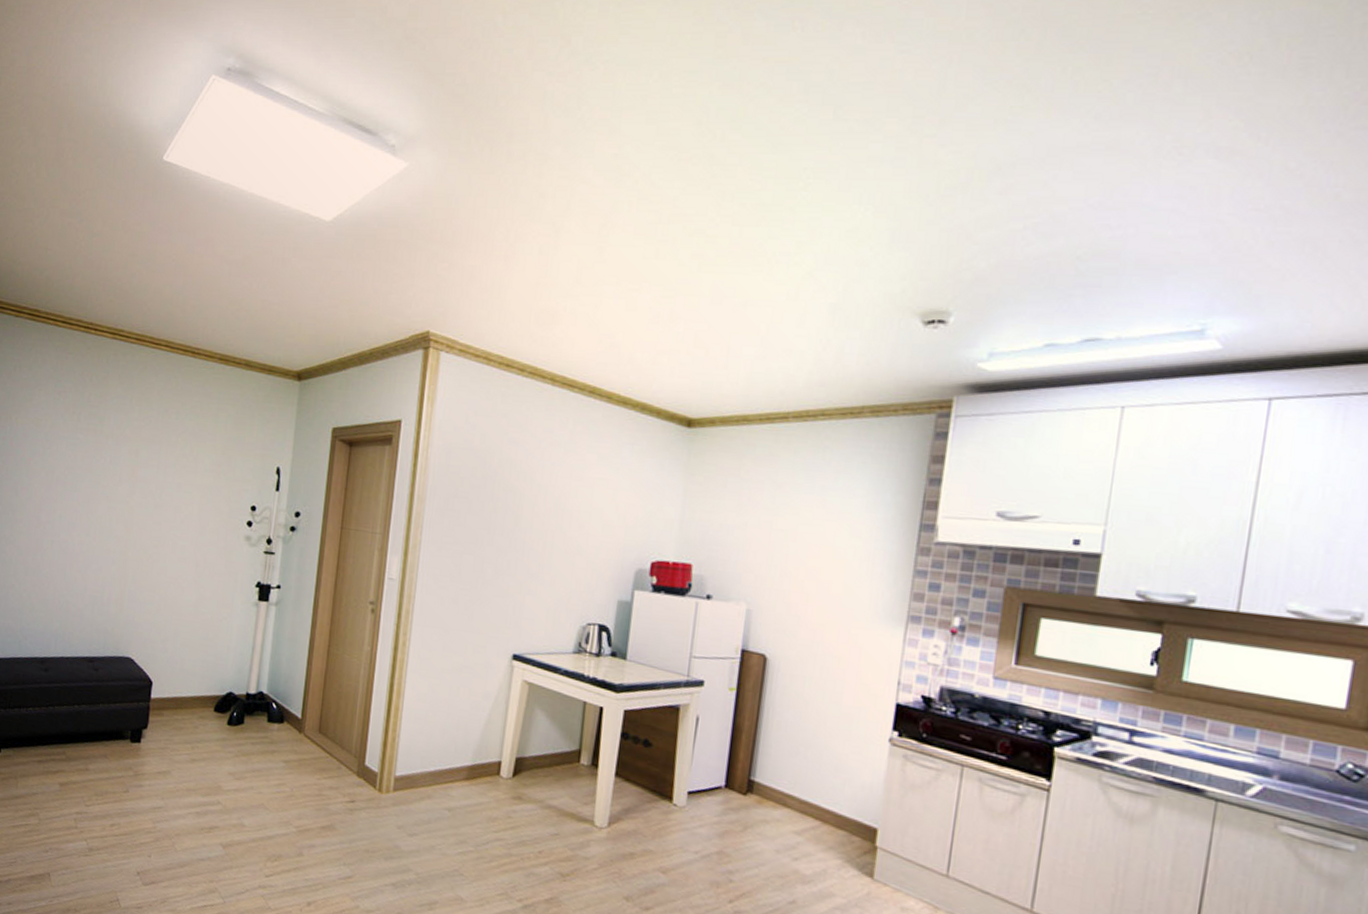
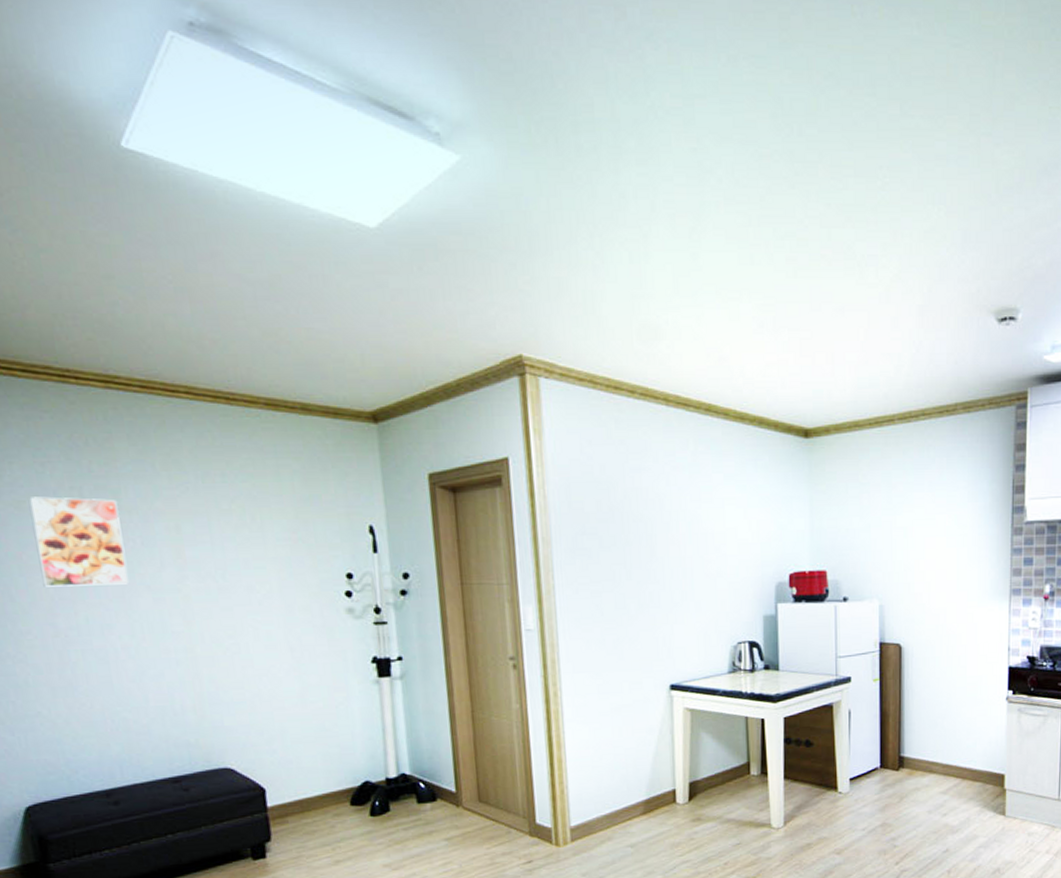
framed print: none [39,417,101,493] -> present [29,496,129,587]

